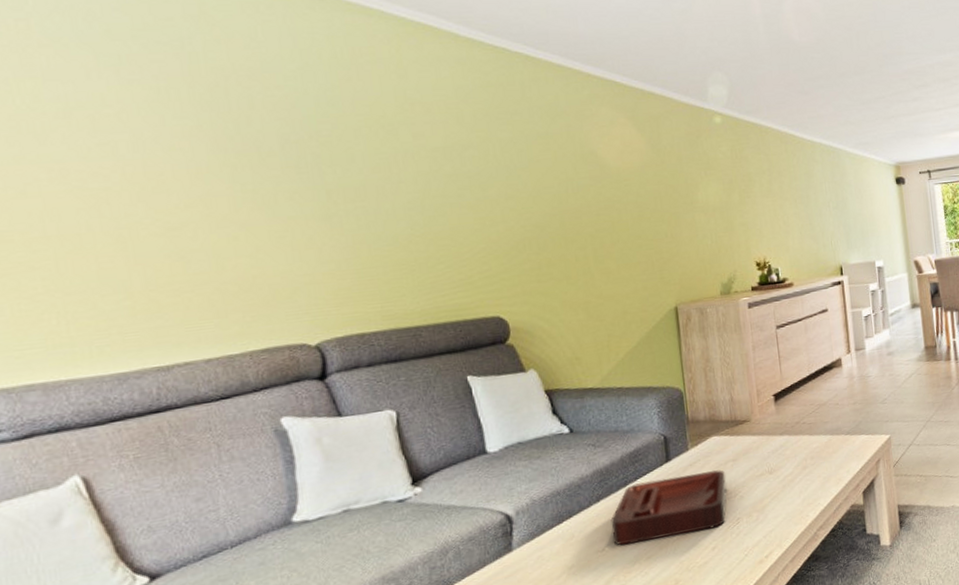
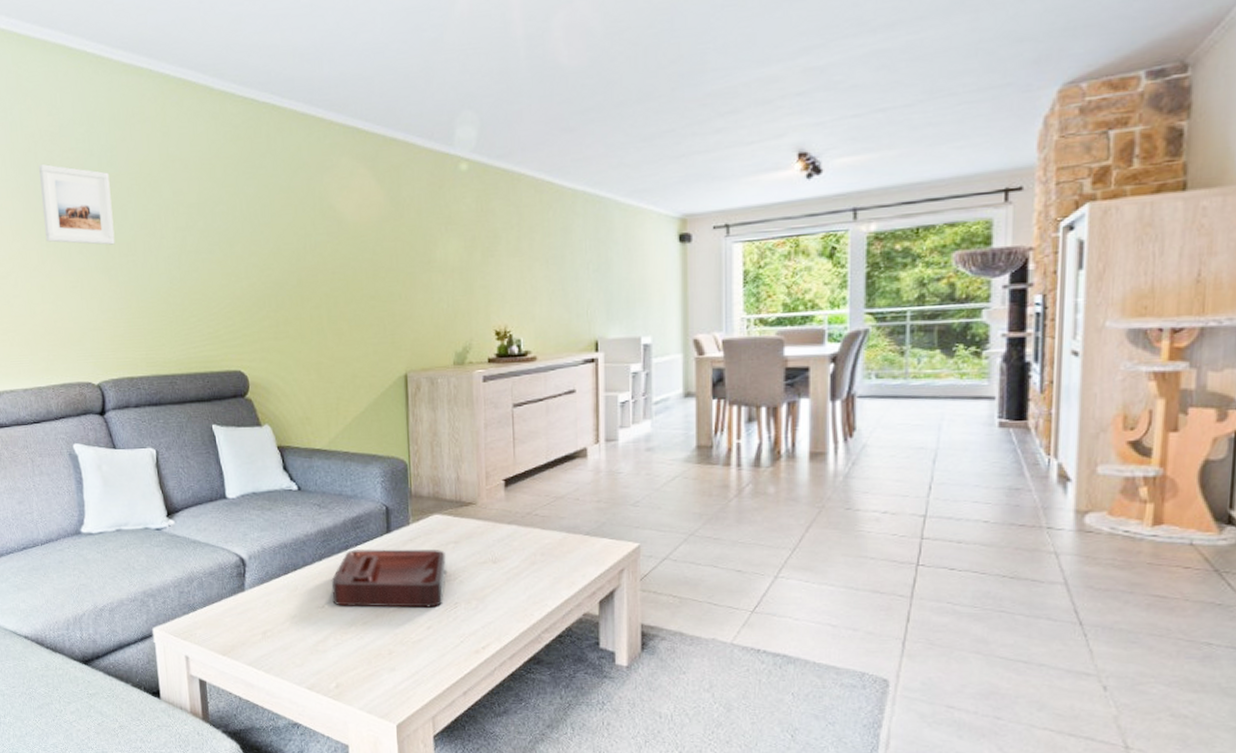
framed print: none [231,100,339,191] -> present [39,163,115,245]

